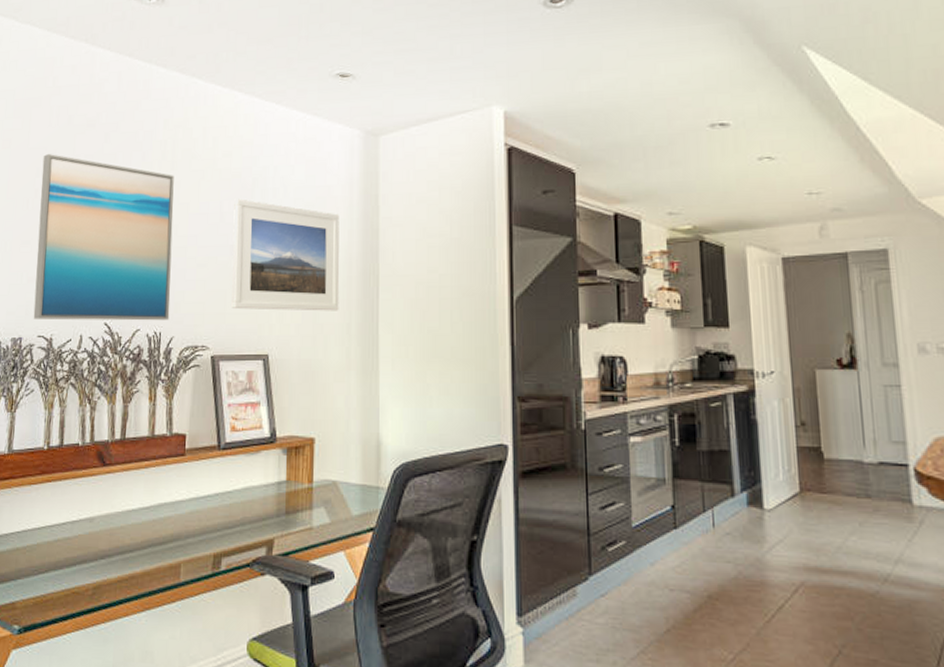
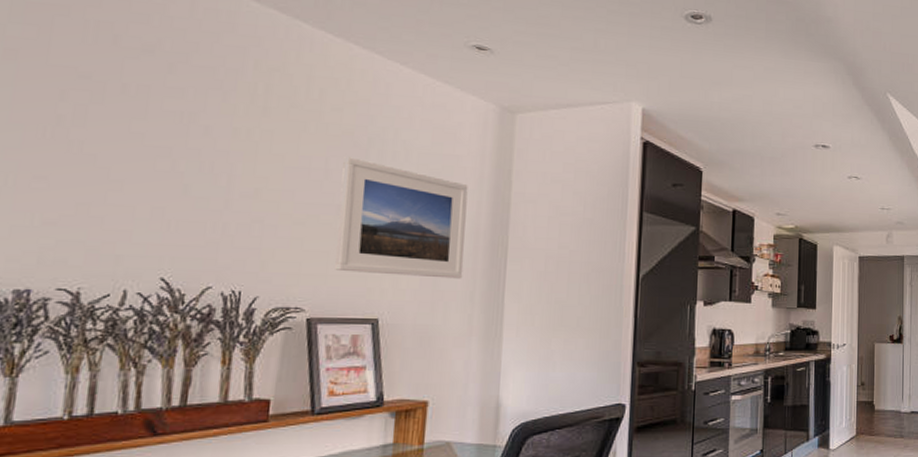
wall art: present [33,154,174,321] -> none [49,75,266,279]

